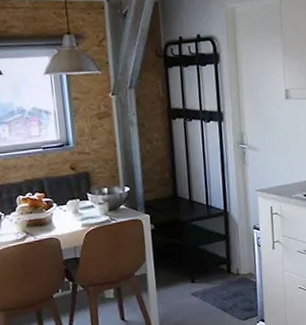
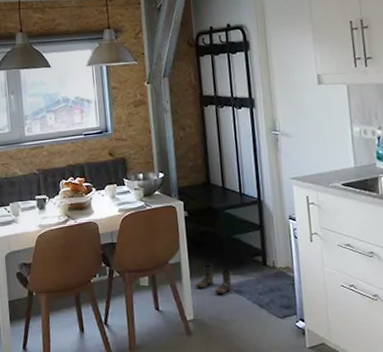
boots: none [161,273,198,302] -> present [195,264,232,294]

